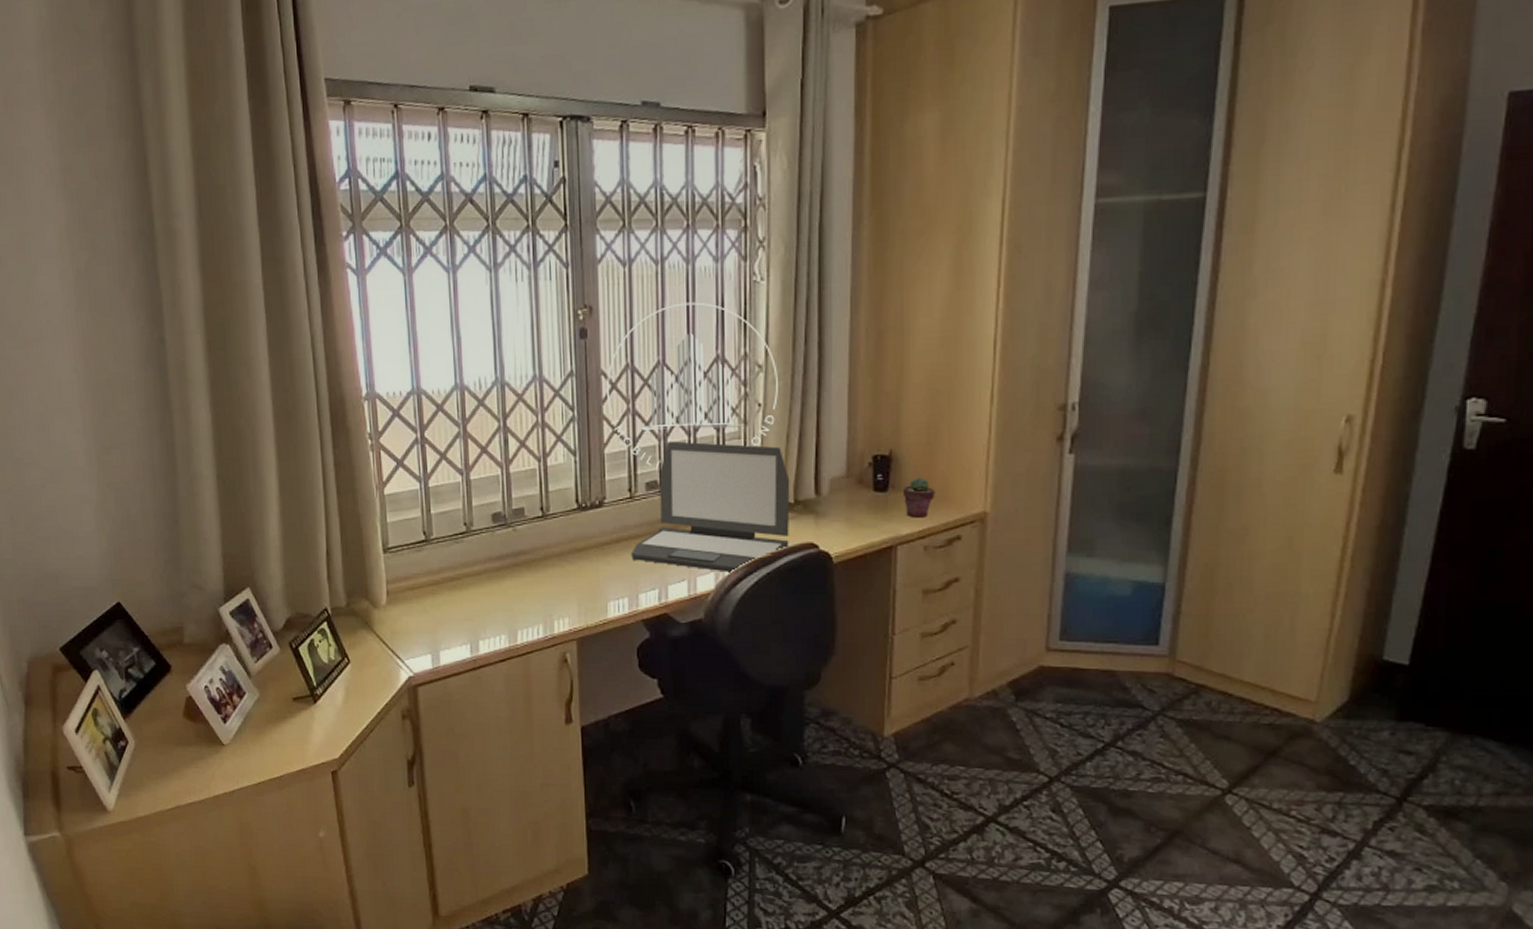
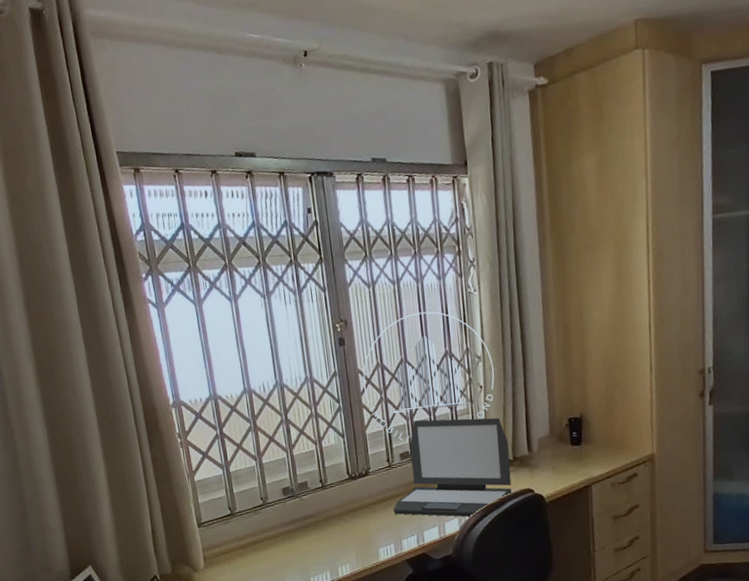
potted succulent: present [904,477,935,518] -> none [593,432,616,463]

